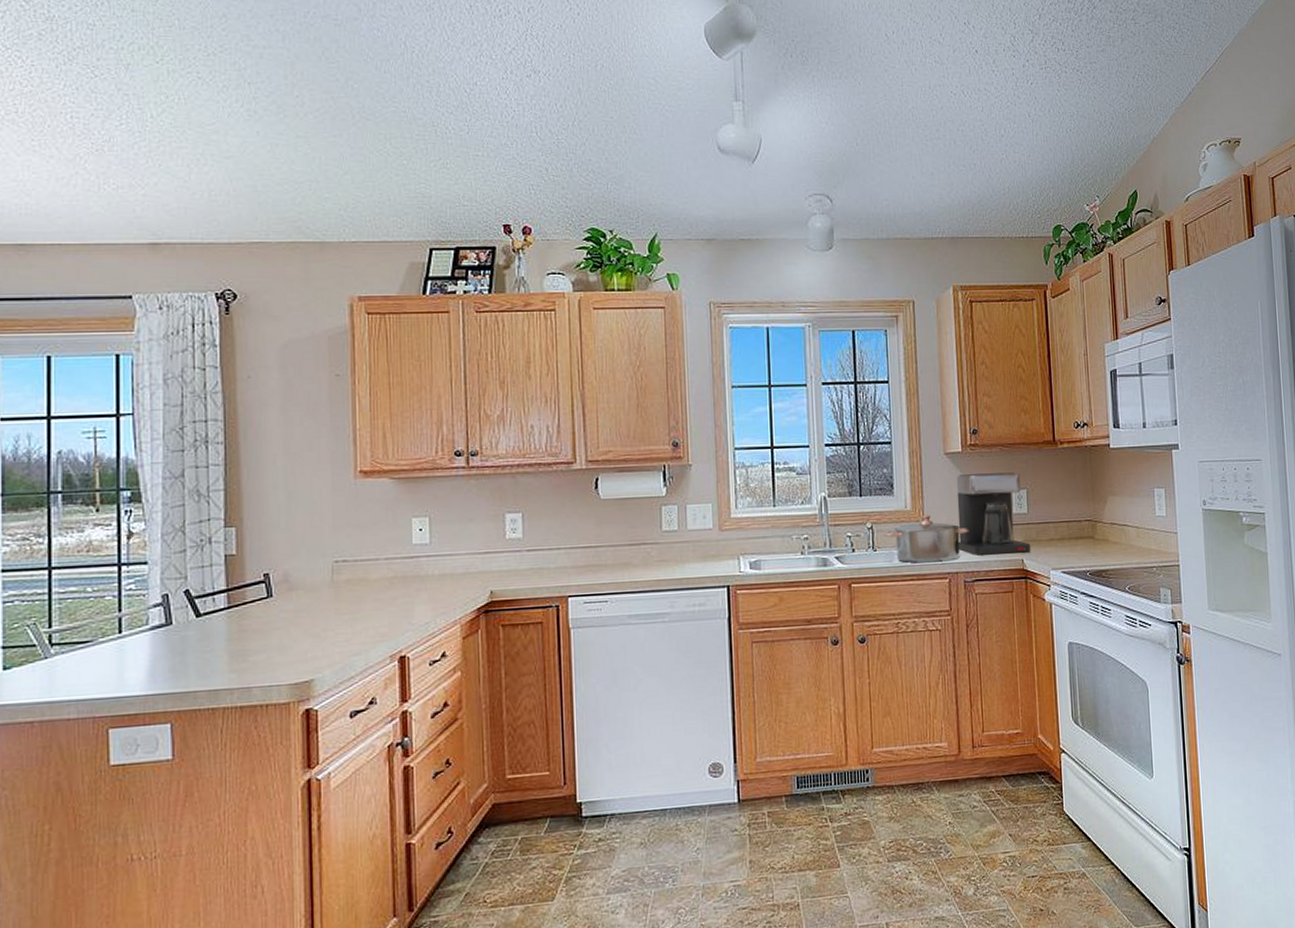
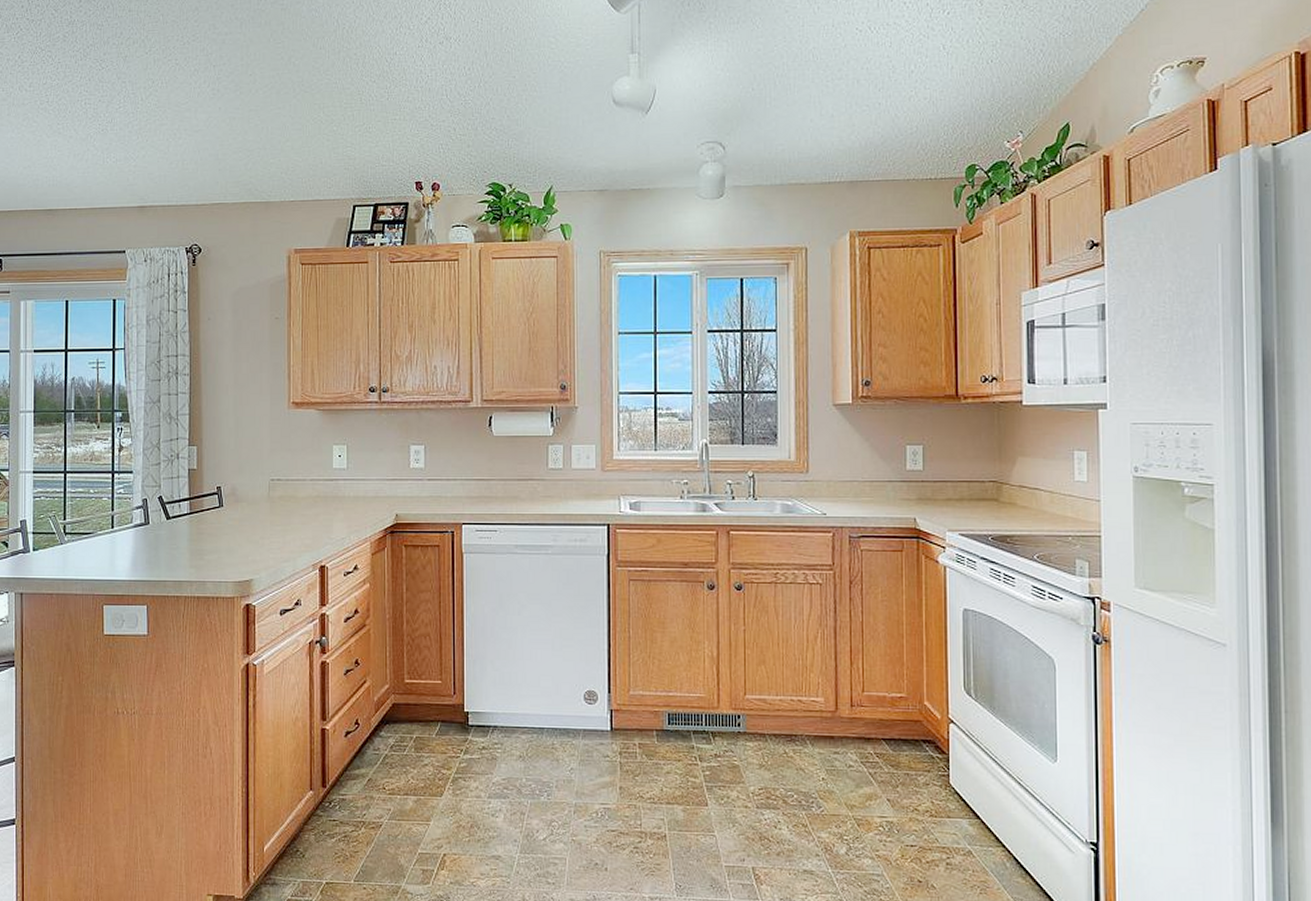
cooking pot: present [883,514,971,563] -> none [764,466,859,515]
coffee maker: present [957,472,1031,557] -> none [844,427,925,513]

